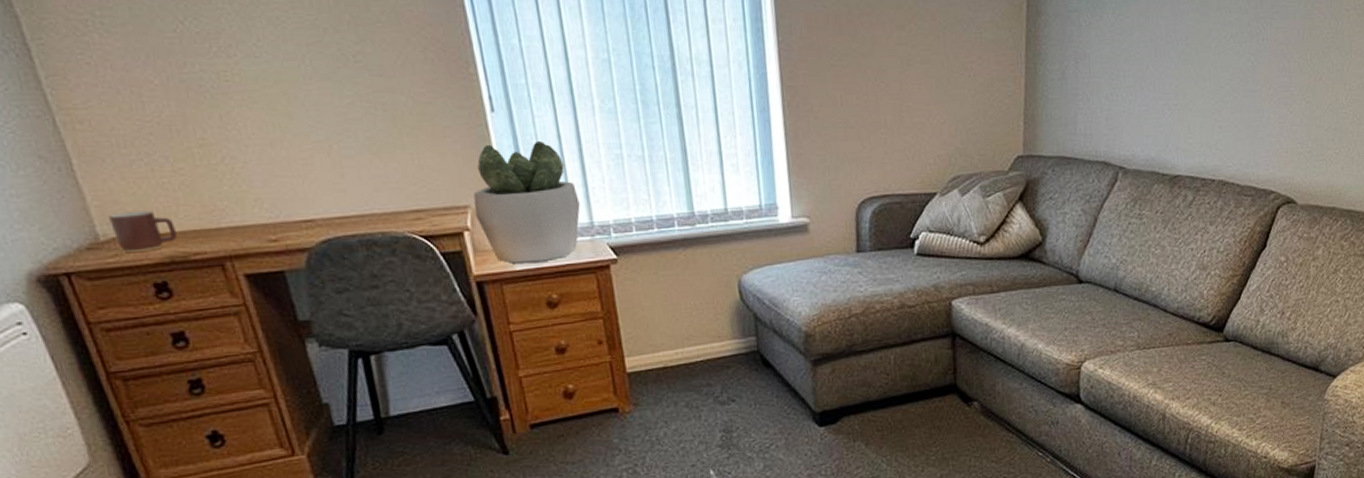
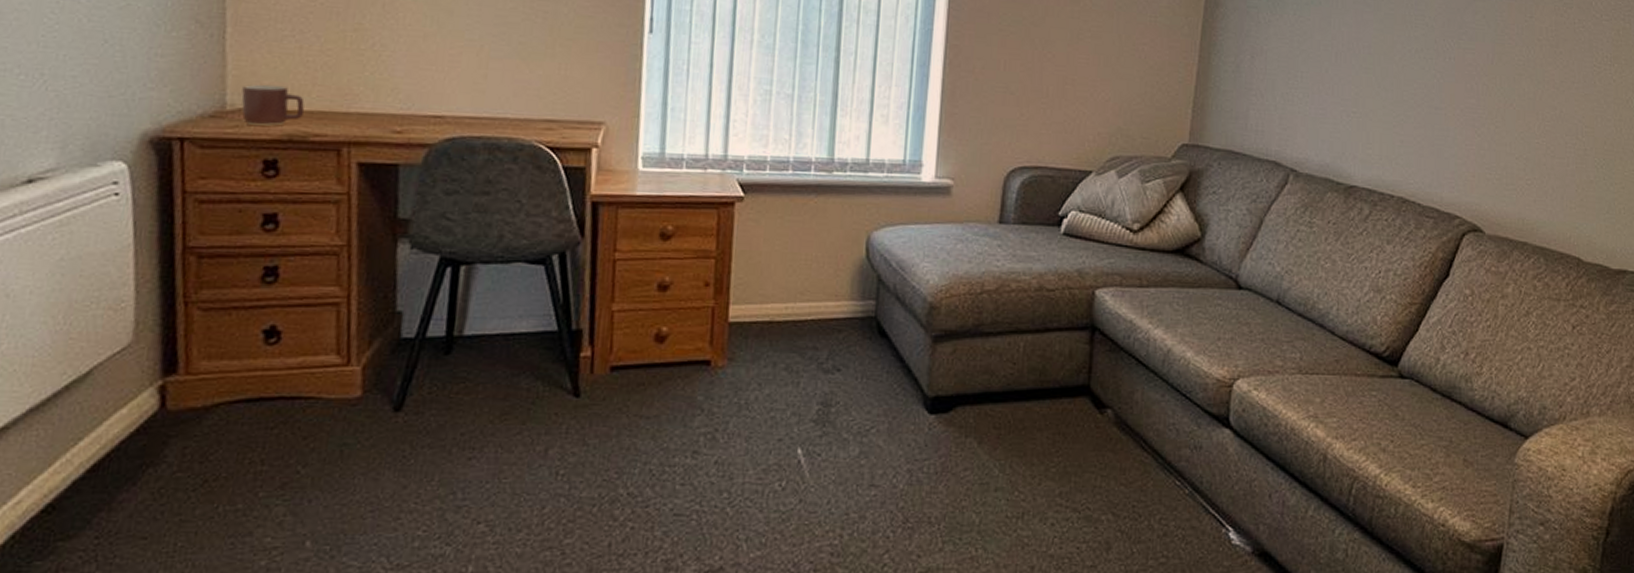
succulent plant: present [473,140,581,264] -> none [608,64,718,190]

